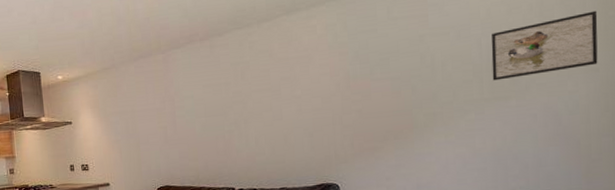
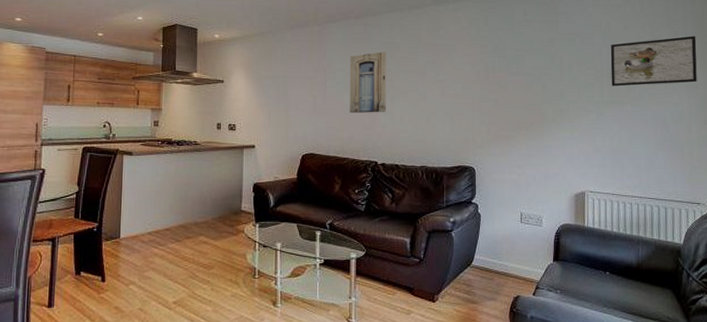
wall art: none [197,73,240,142] -> present [349,52,387,114]

